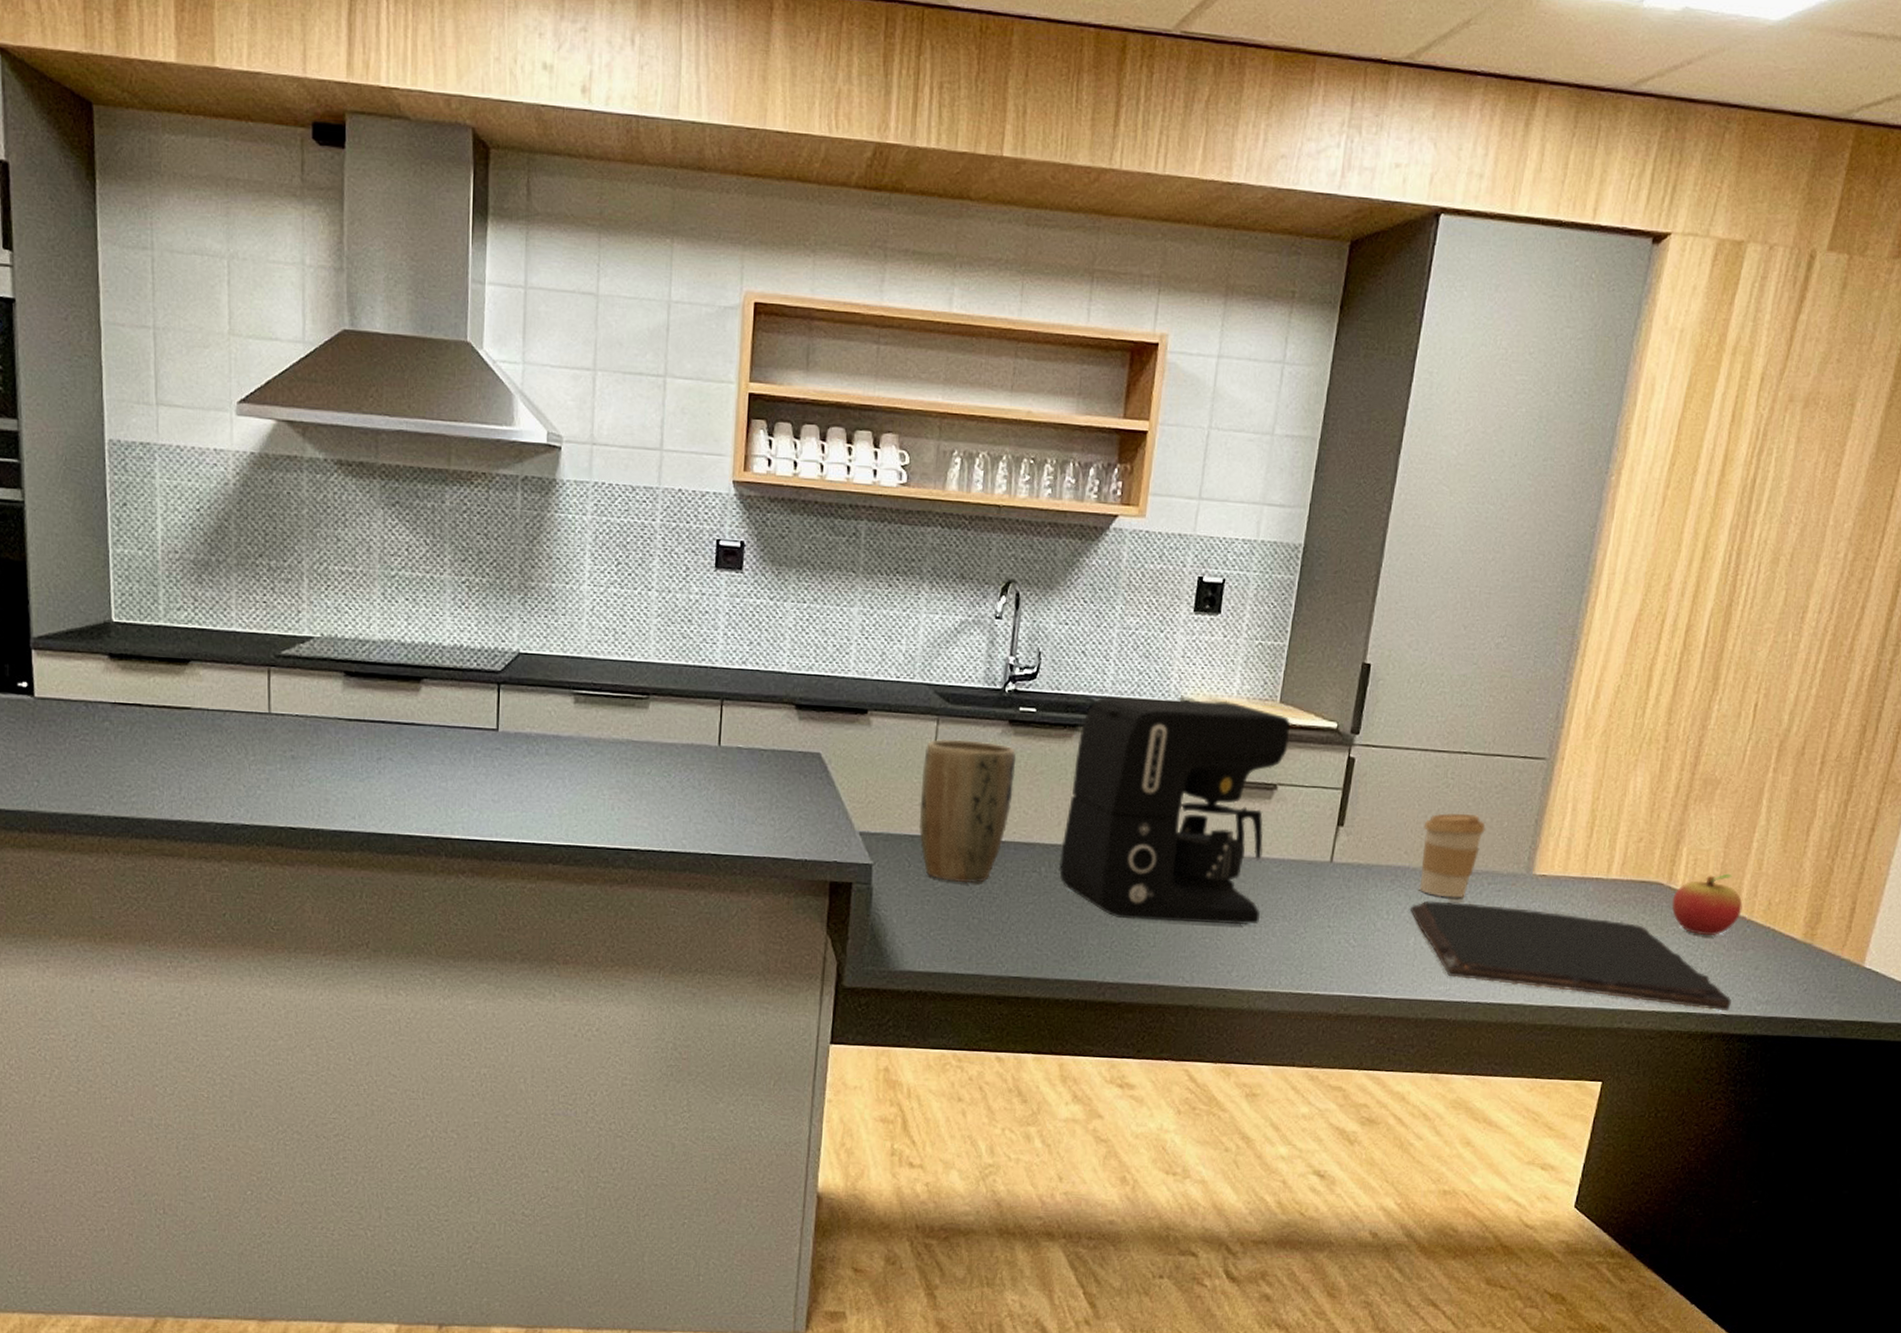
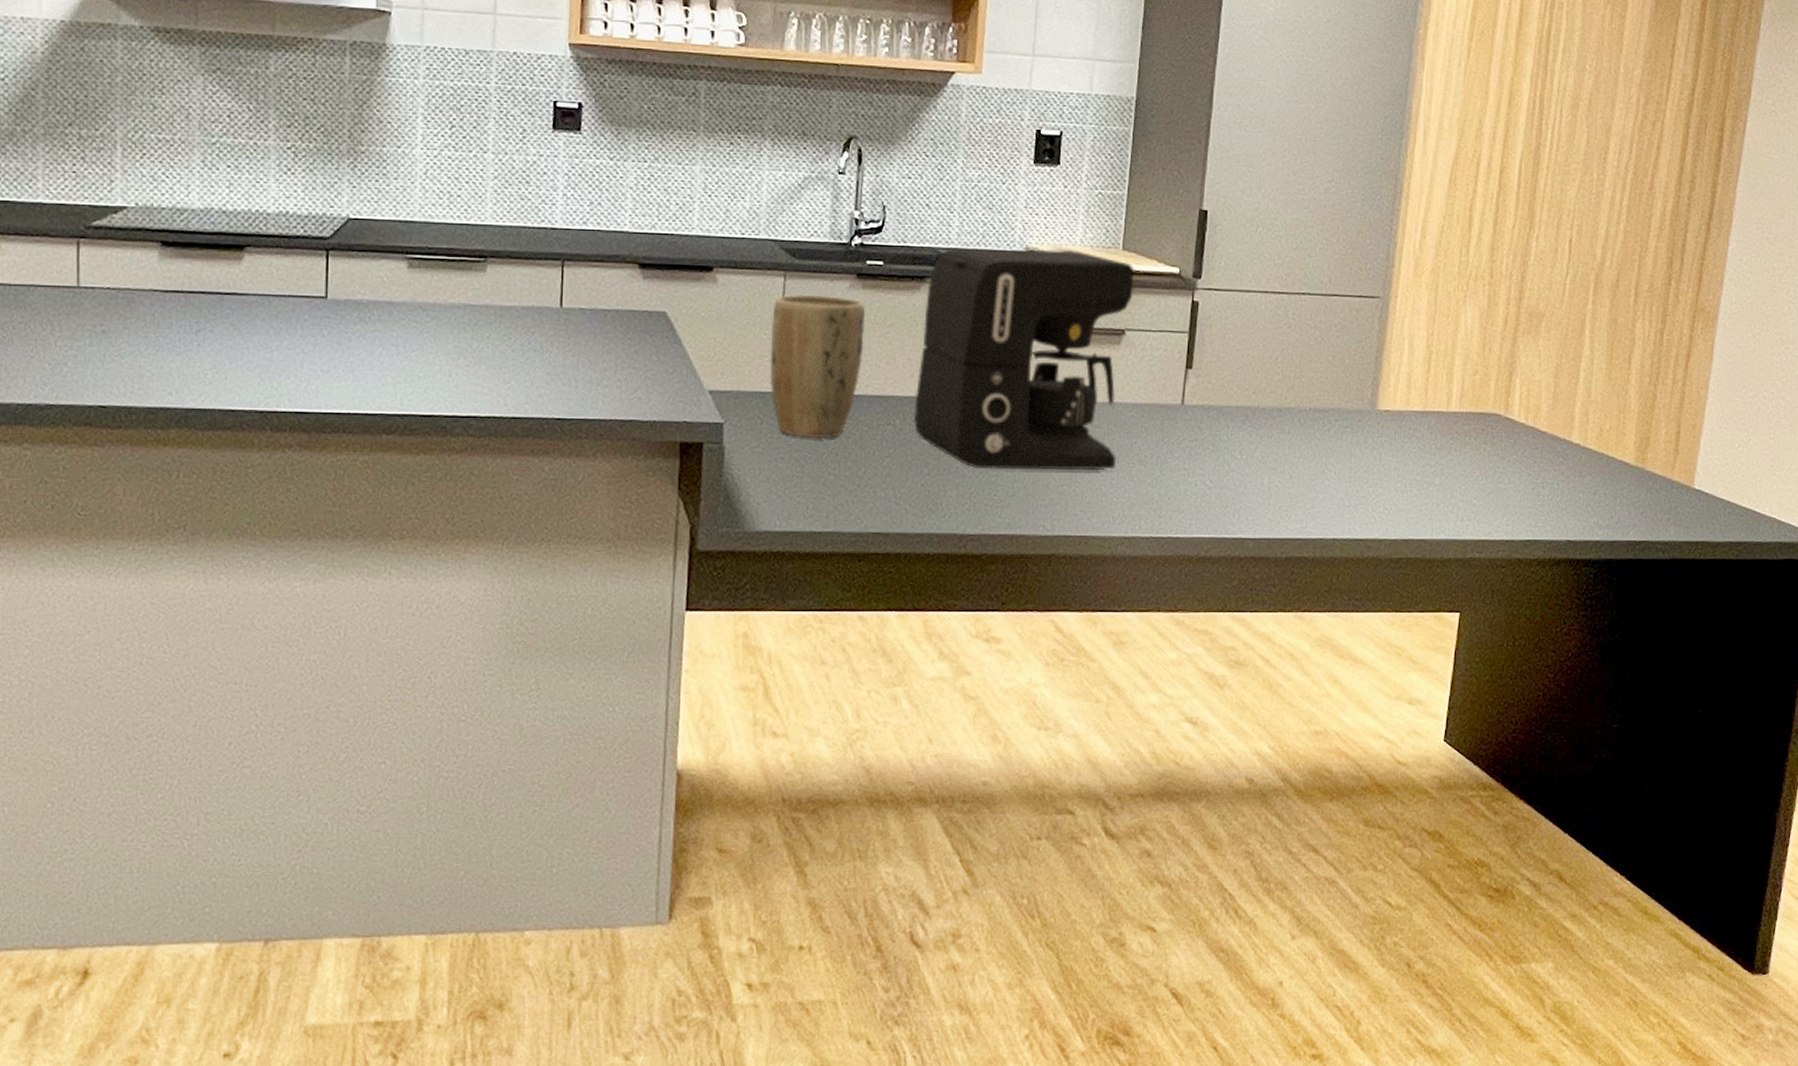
cutting board: present [1409,900,1731,1012] -> none [1262,439,1574,537]
coffee cup: present [1420,812,1486,899] -> none [1269,352,1329,436]
fruit: present [1672,873,1743,936] -> none [1510,402,1576,464]

